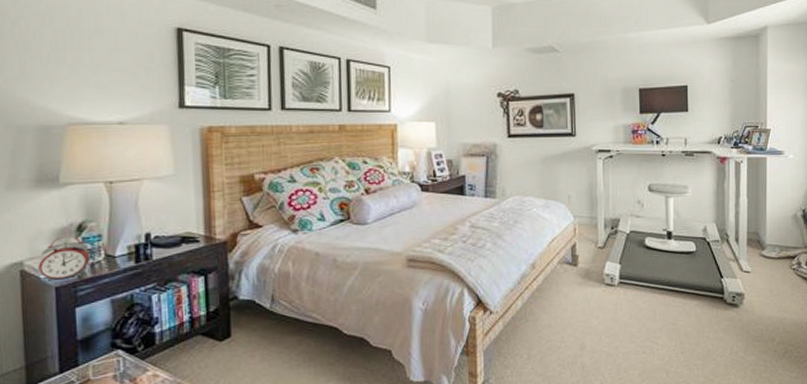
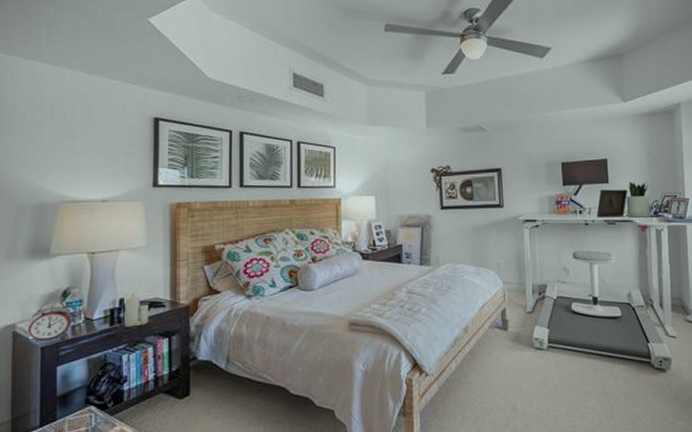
candle: none [151,228,180,265] -> present [124,294,148,327]
picture frame: none [674,118,708,149] -> present [596,189,628,218]
planter: none [705,110,733,149] -> present [626,181,653,218]

